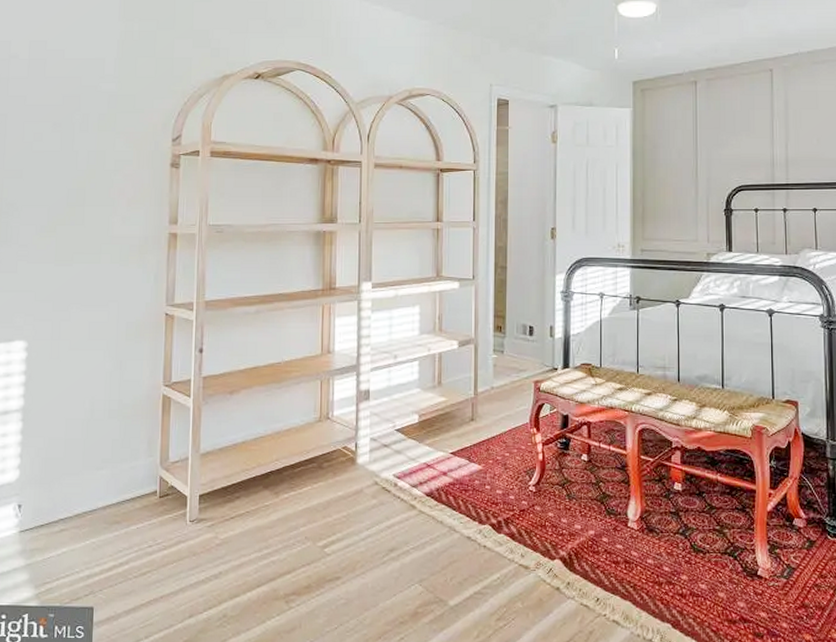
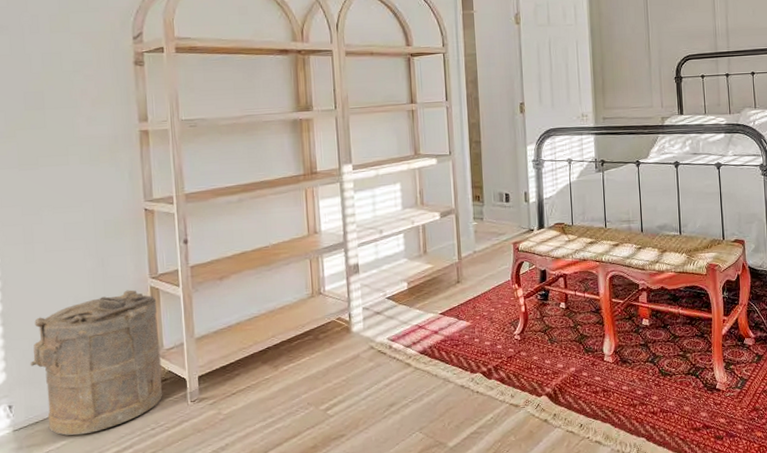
laundry hamper: none [42,396,167,544] -> present [30,290,163,436]

